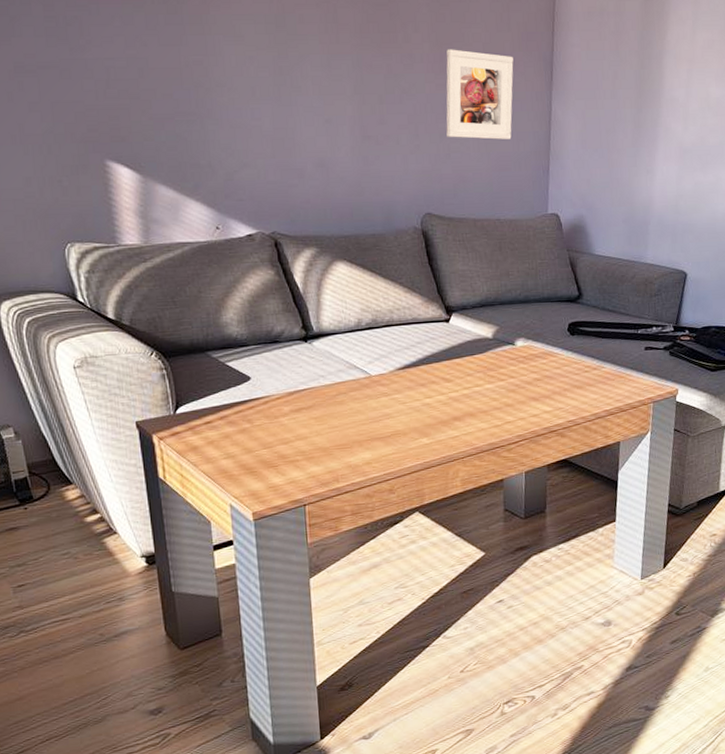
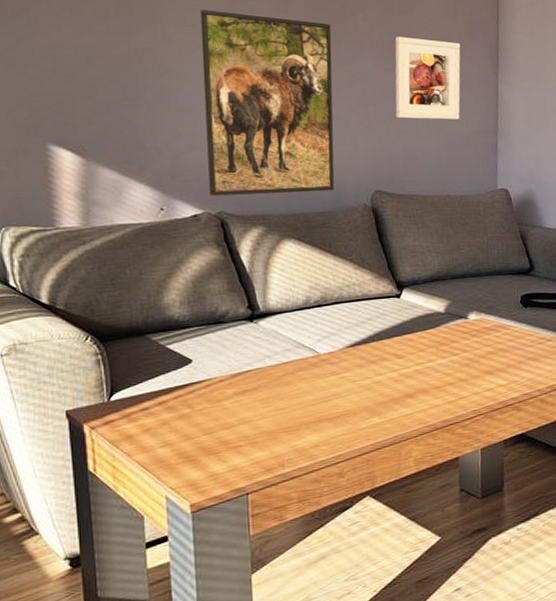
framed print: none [248,19,385,216] -> present [200,10,335,196]

